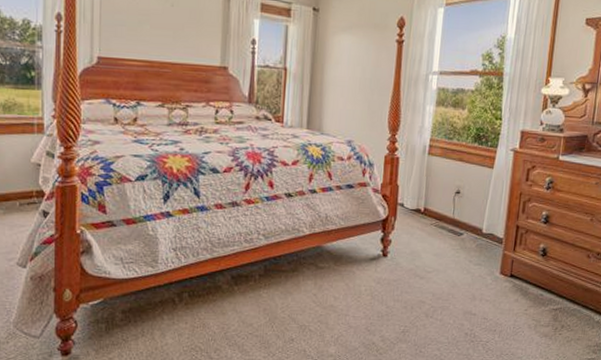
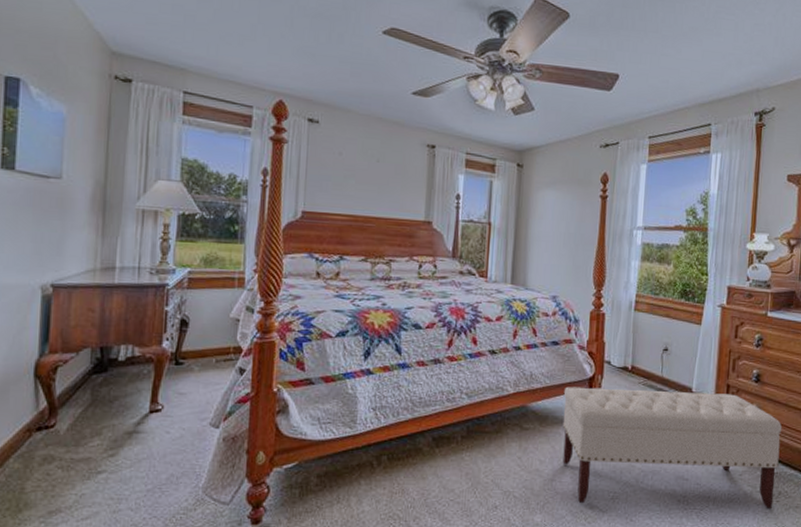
bench: none [356,228,568,340] -> present [562,386,783,508]

